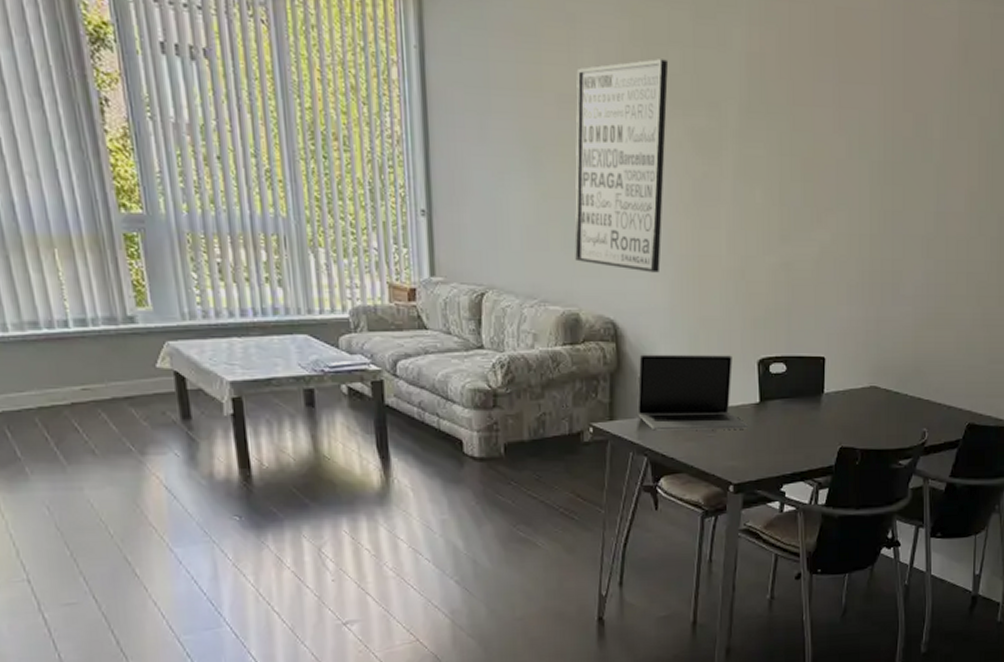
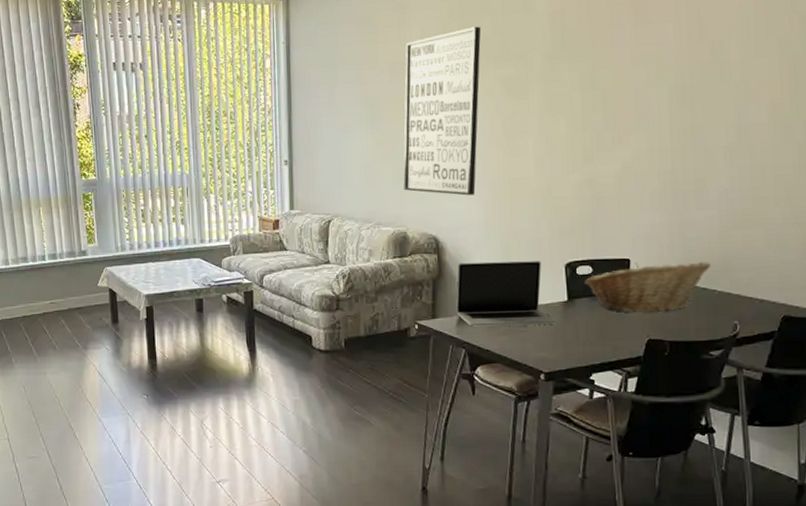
fruit basket: none [777,361,905,418] -> present [584,262,712,313]

